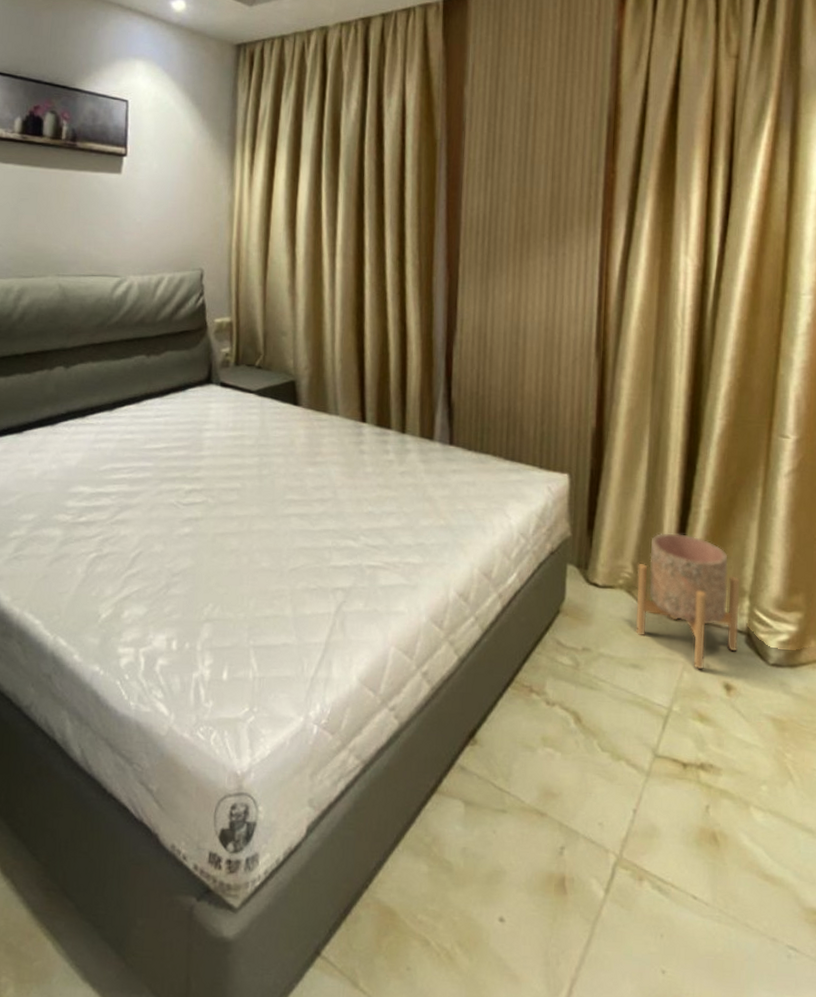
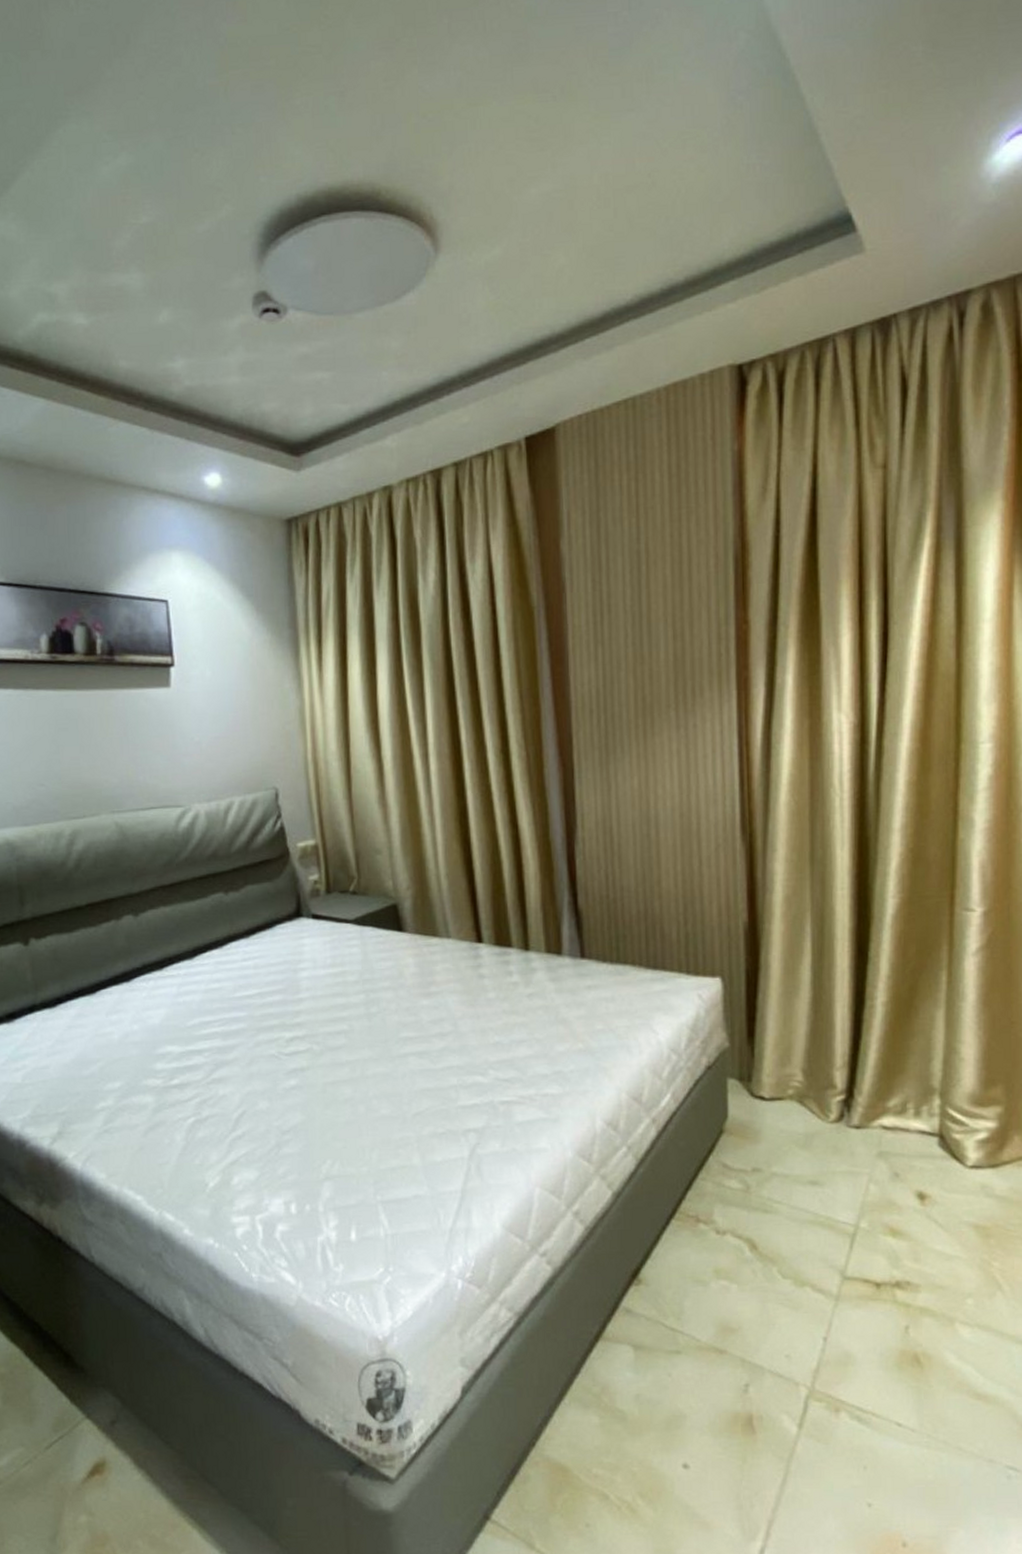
planter: present [635,532,739,670] -> none [808,1031,930,1180]

